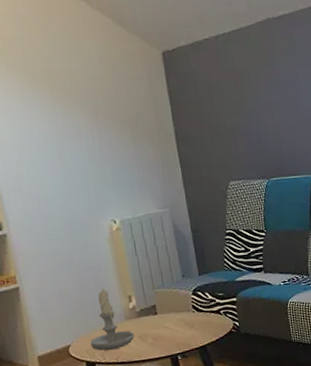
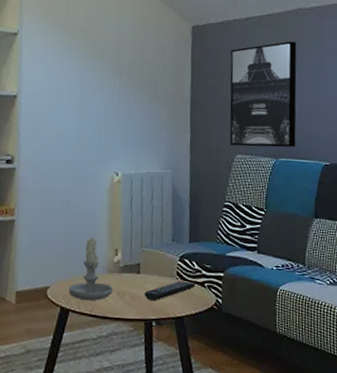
remote control: none [165,312,213,337] -> present [144,281,196,301]
wall art: none [207,55,285,173] -> present [229,41,297,148]

